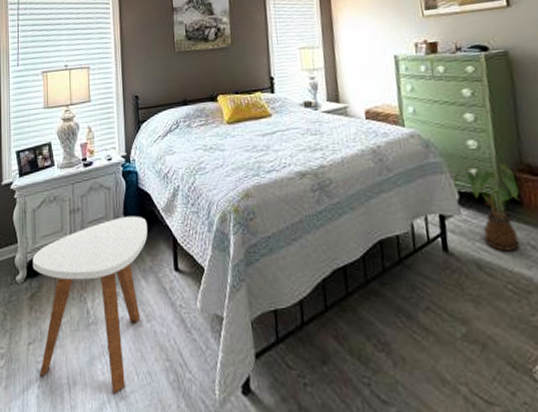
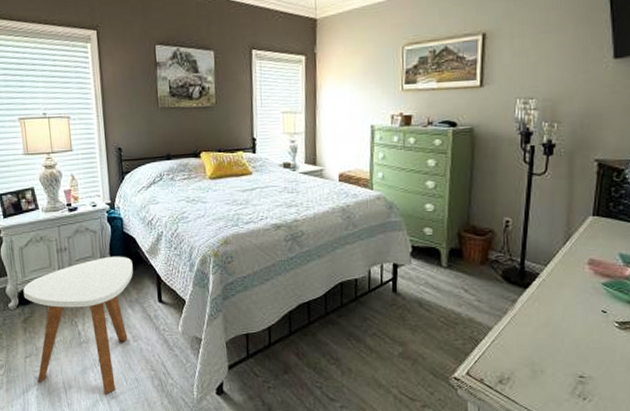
house plant: present [453,163,521,252] -> none [409,224,462,293]

